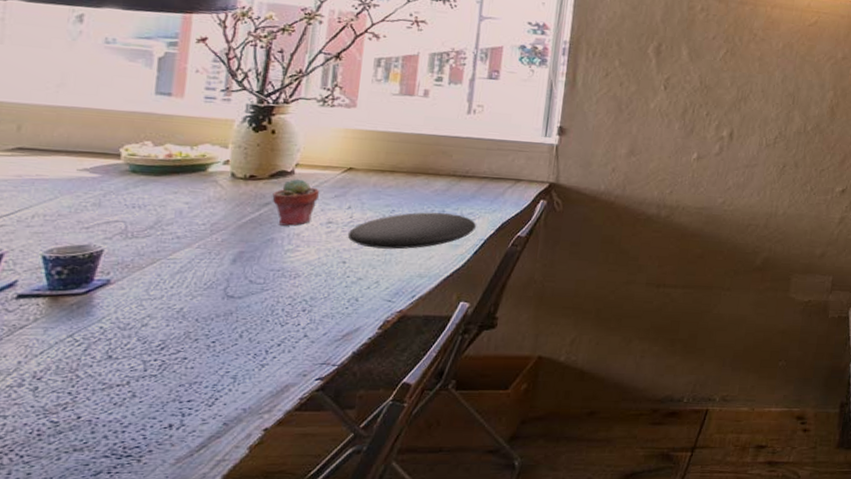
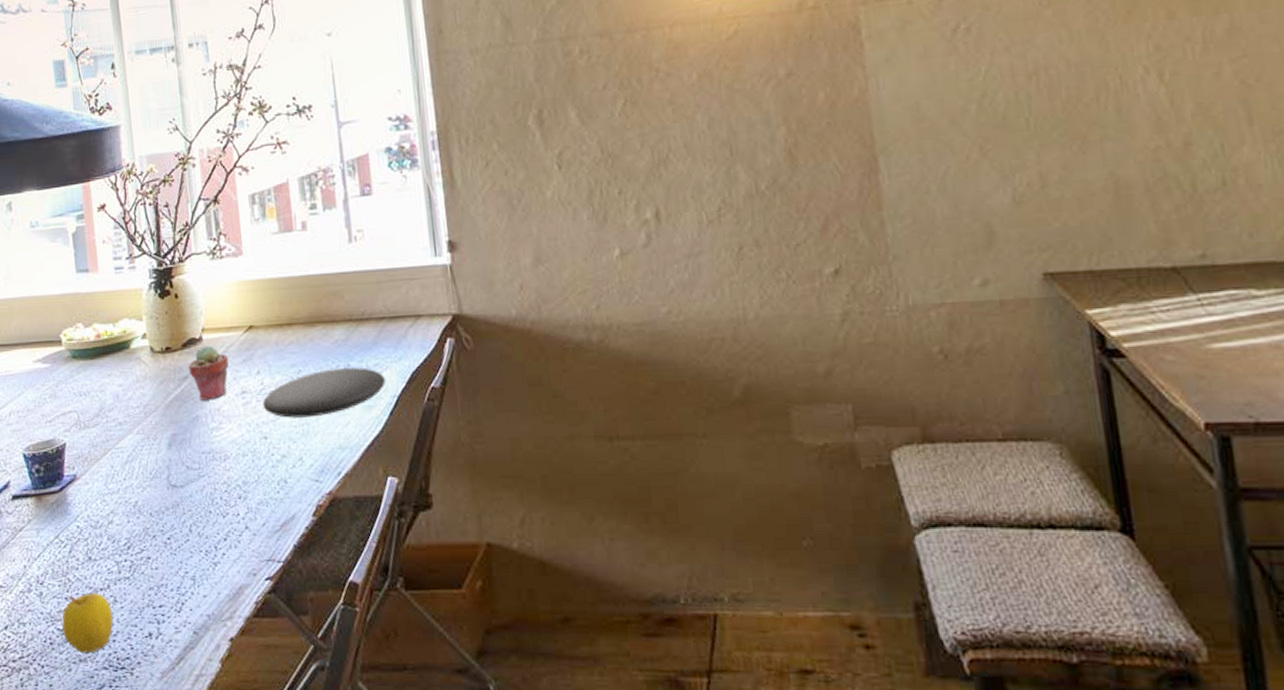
apple: none [57,388,128,444] -> present [62,592,114,654]

